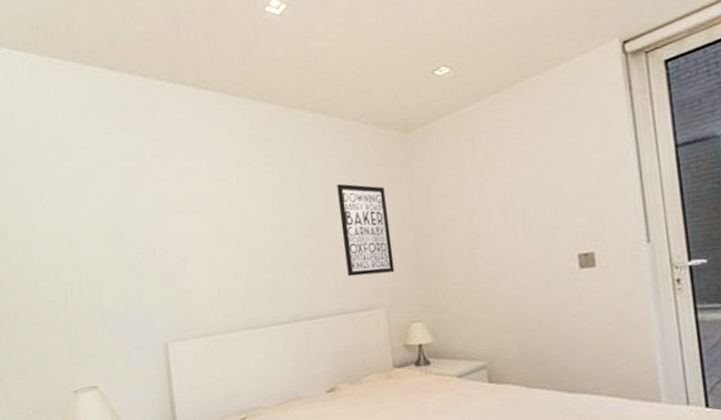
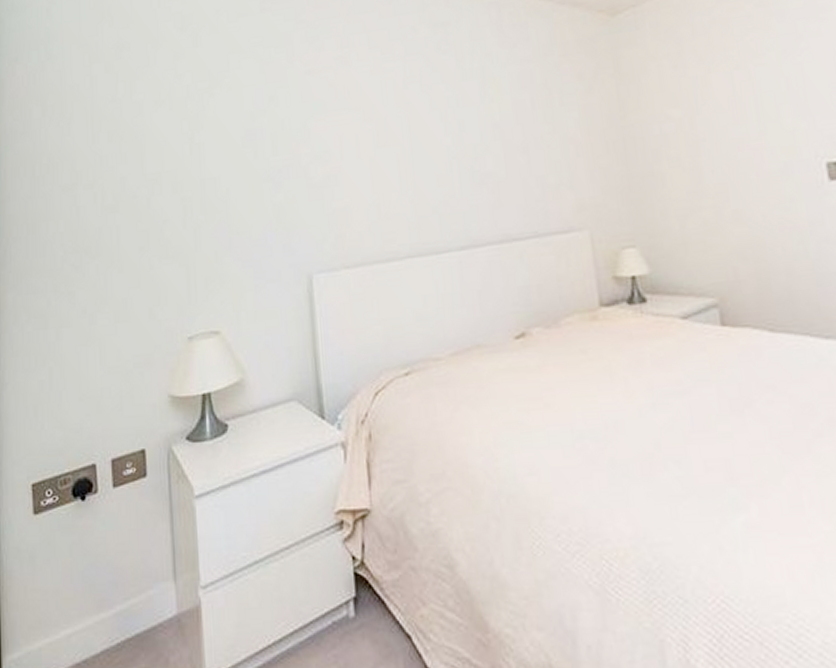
wall art: present [337,184,395,277] -> none [527,76,600,190]

